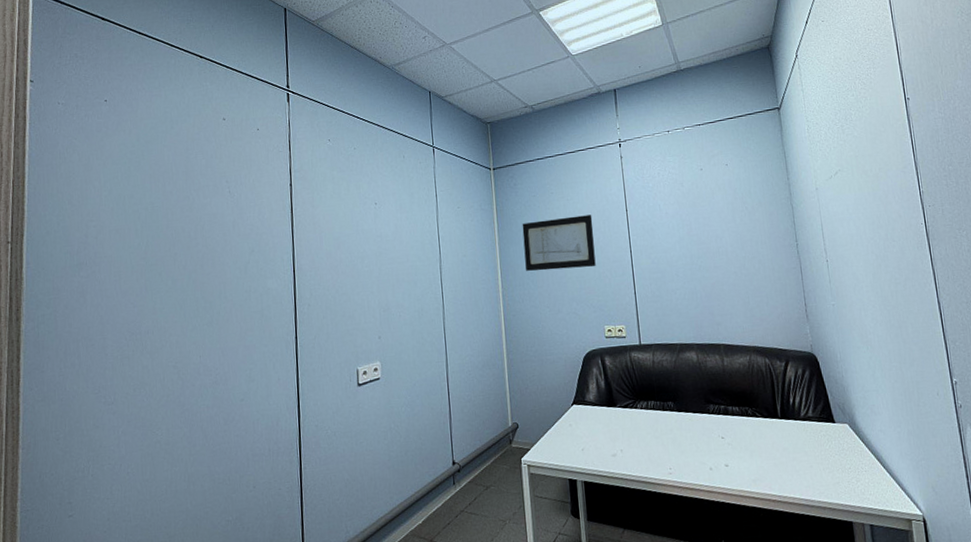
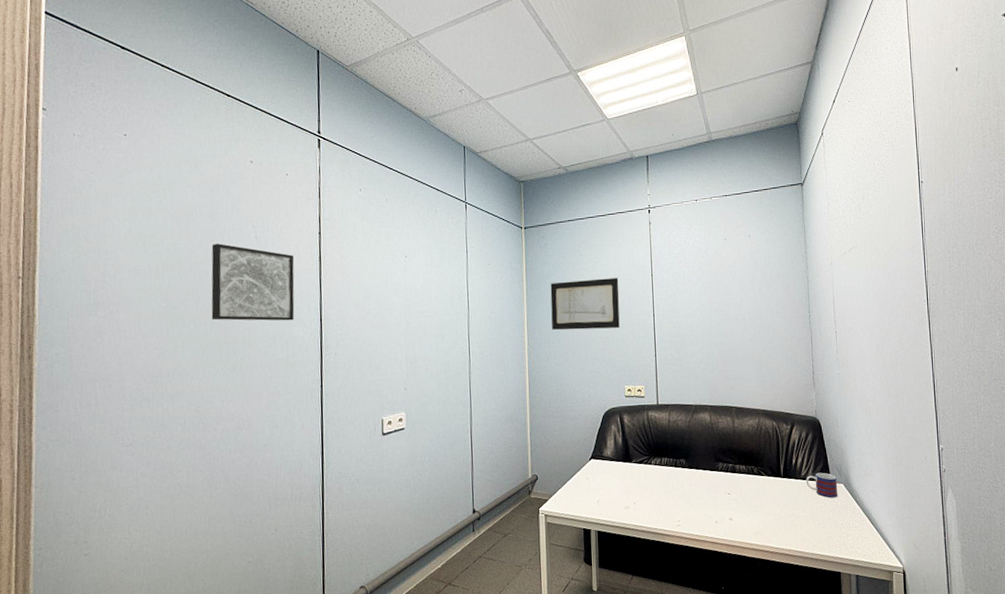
wall art: none [187,200,268,276] -> present [211,243,295,321]
mug: none [806,412,843,440] -> present [806,472,838,498]

